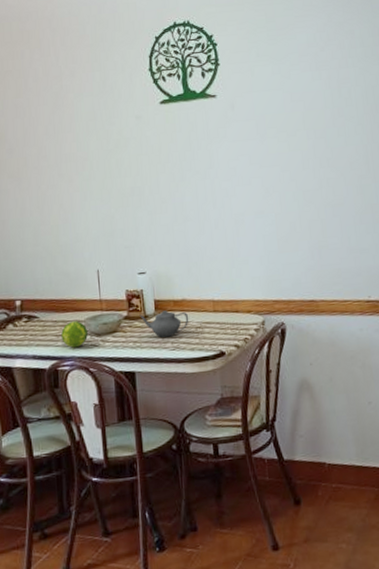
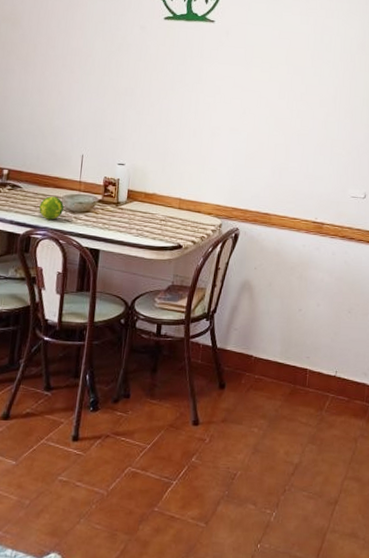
teapot: present [139,310,189,338] -> none [112,200,156,225]

